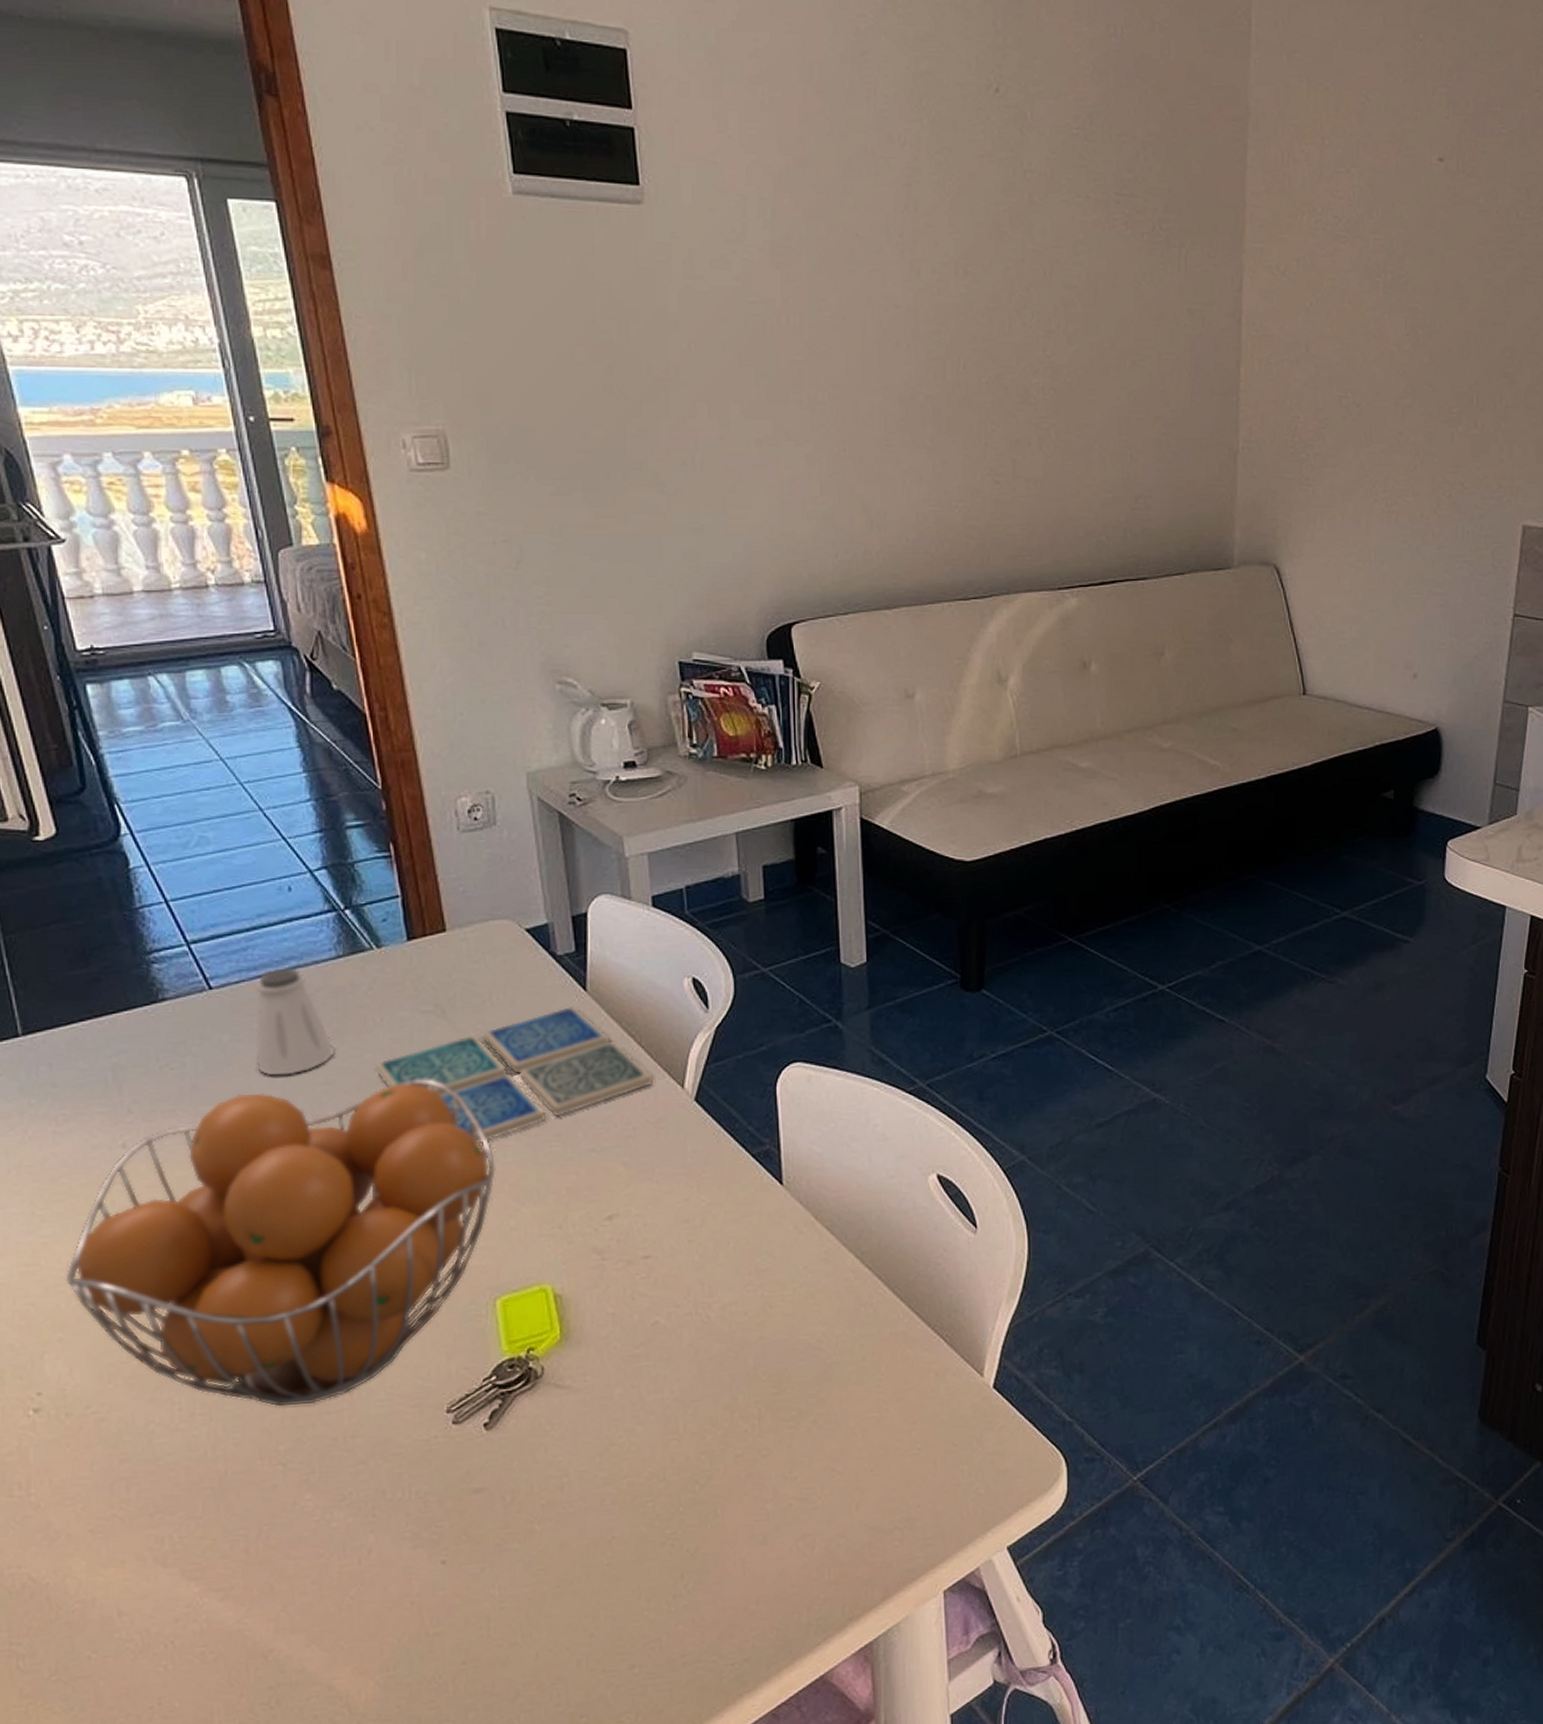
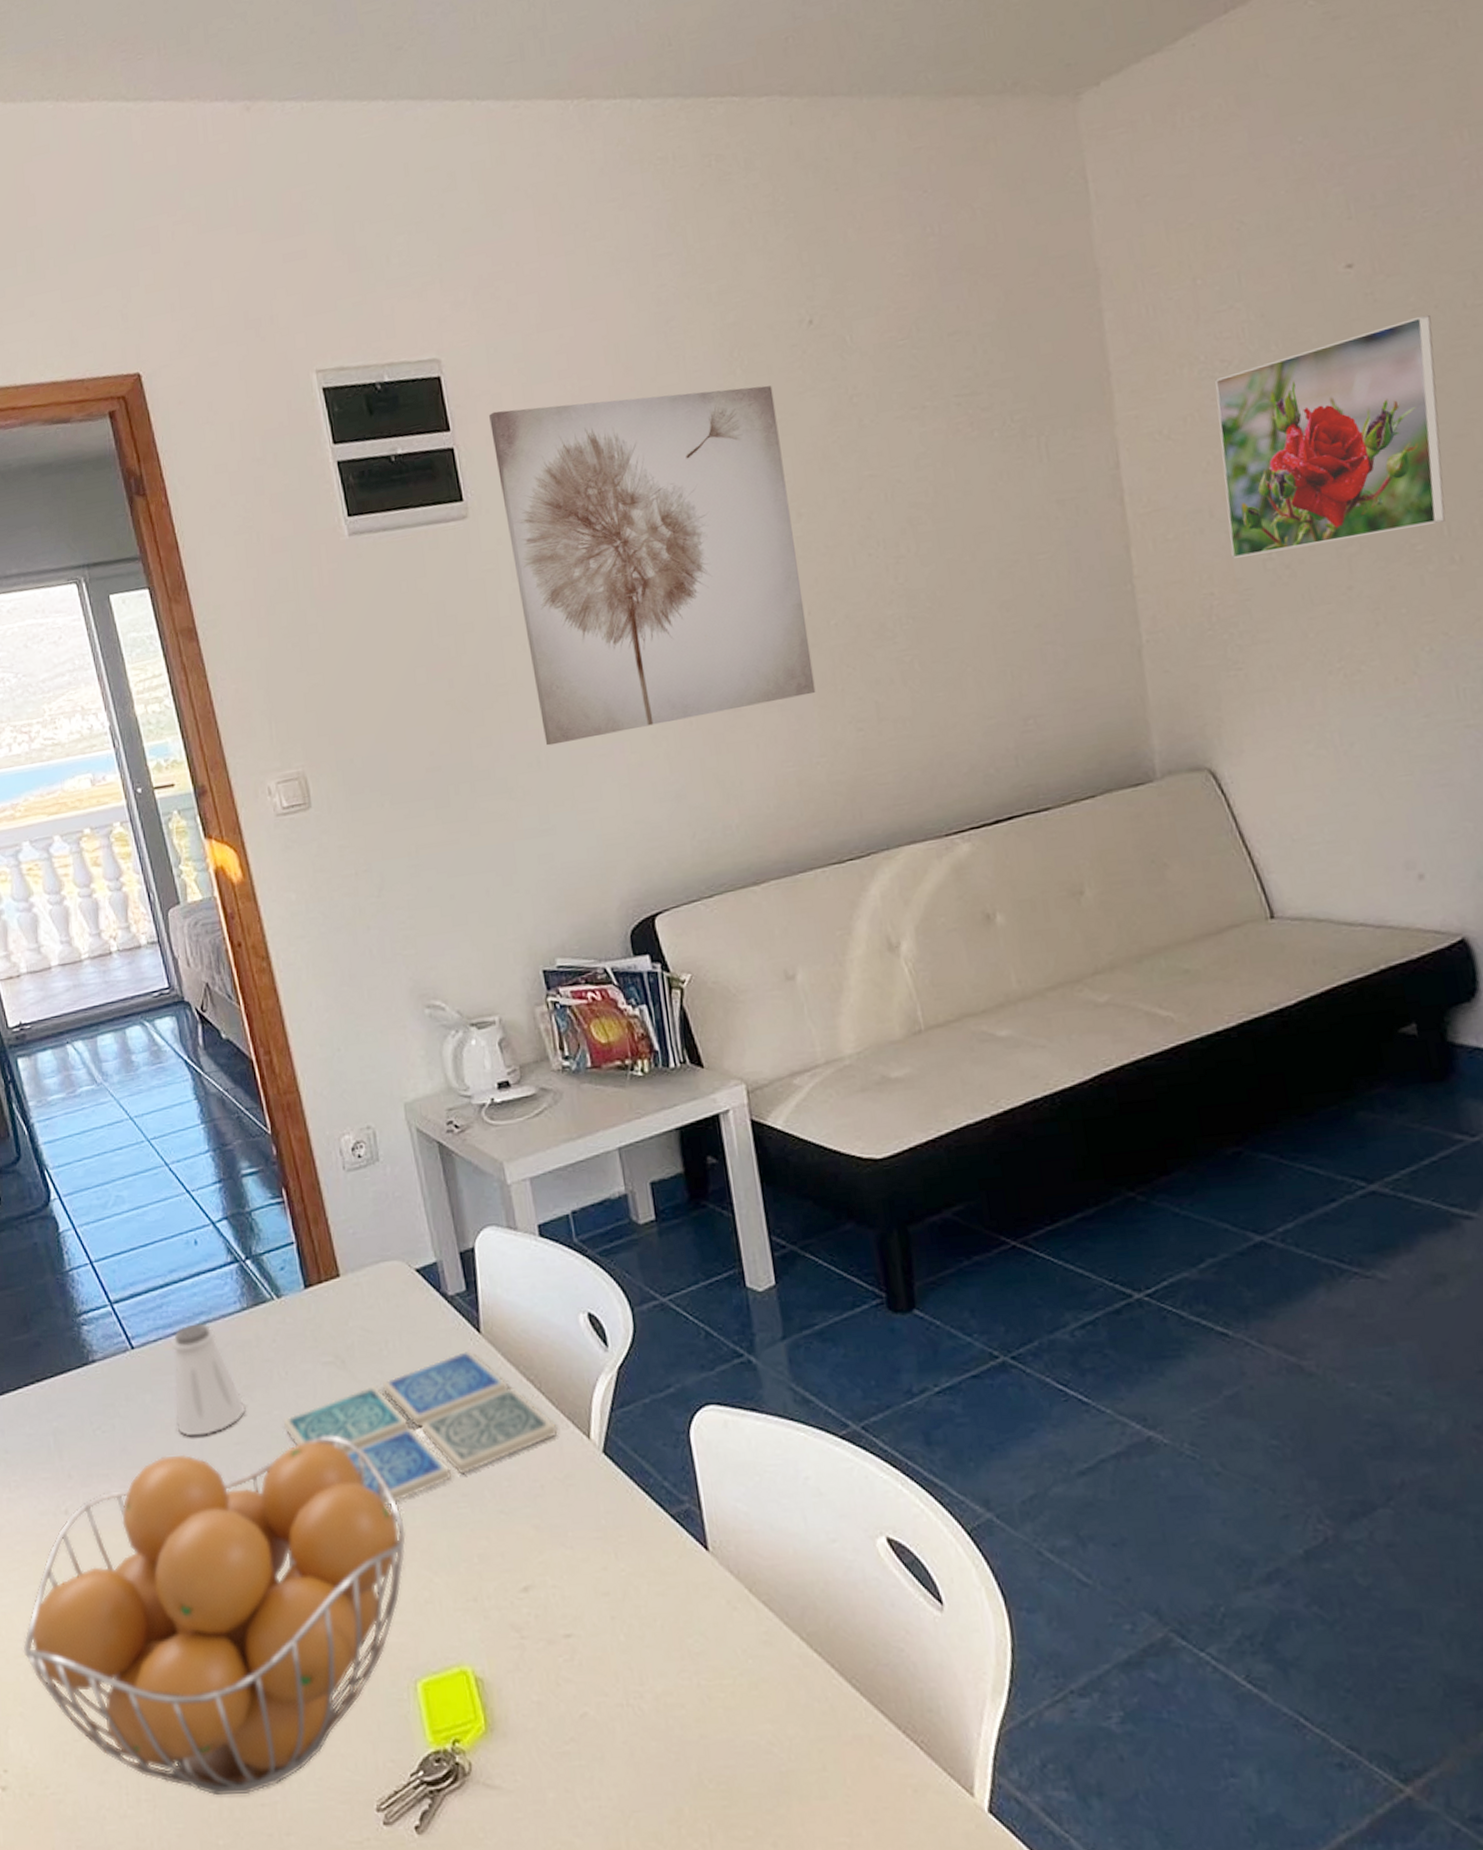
wall art: none [675,100,962,448] -> present [489,385,816,746]
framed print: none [1318,216,1492,393] -> present [1215,315,1446,558]

